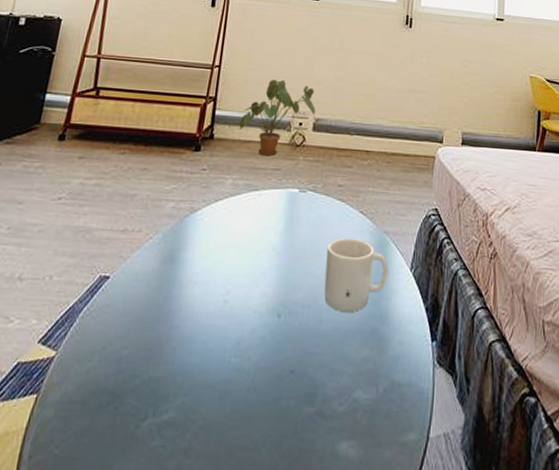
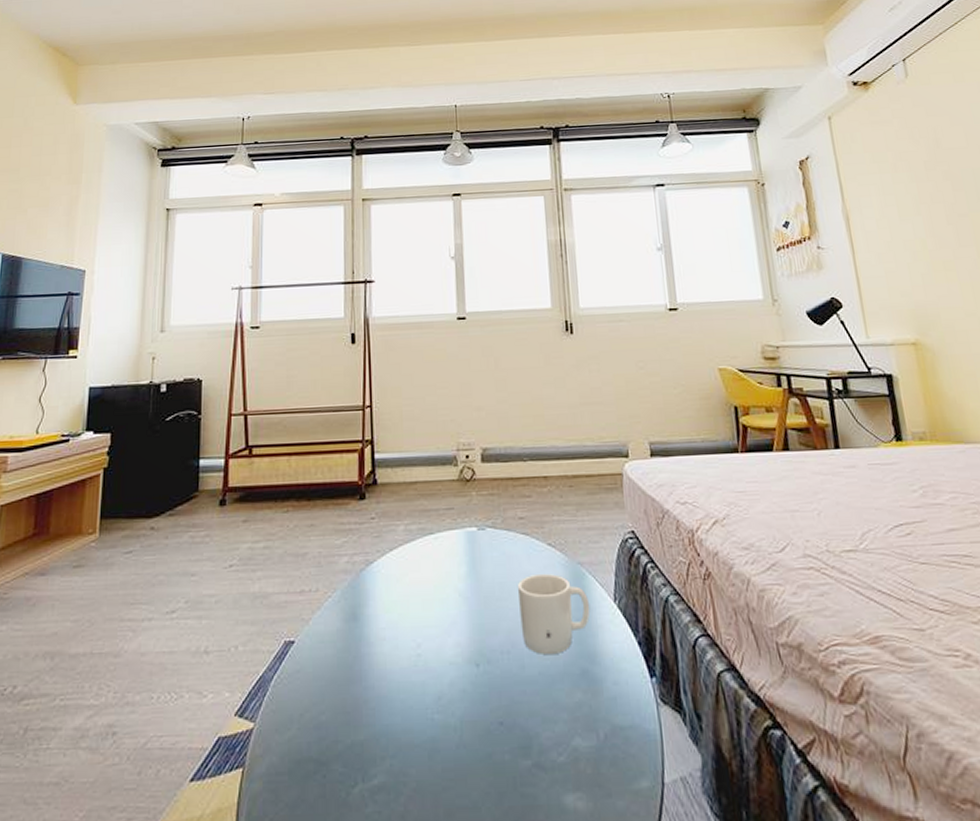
house plant: present [239,79,315,157] -> none [401,411,481,496]

